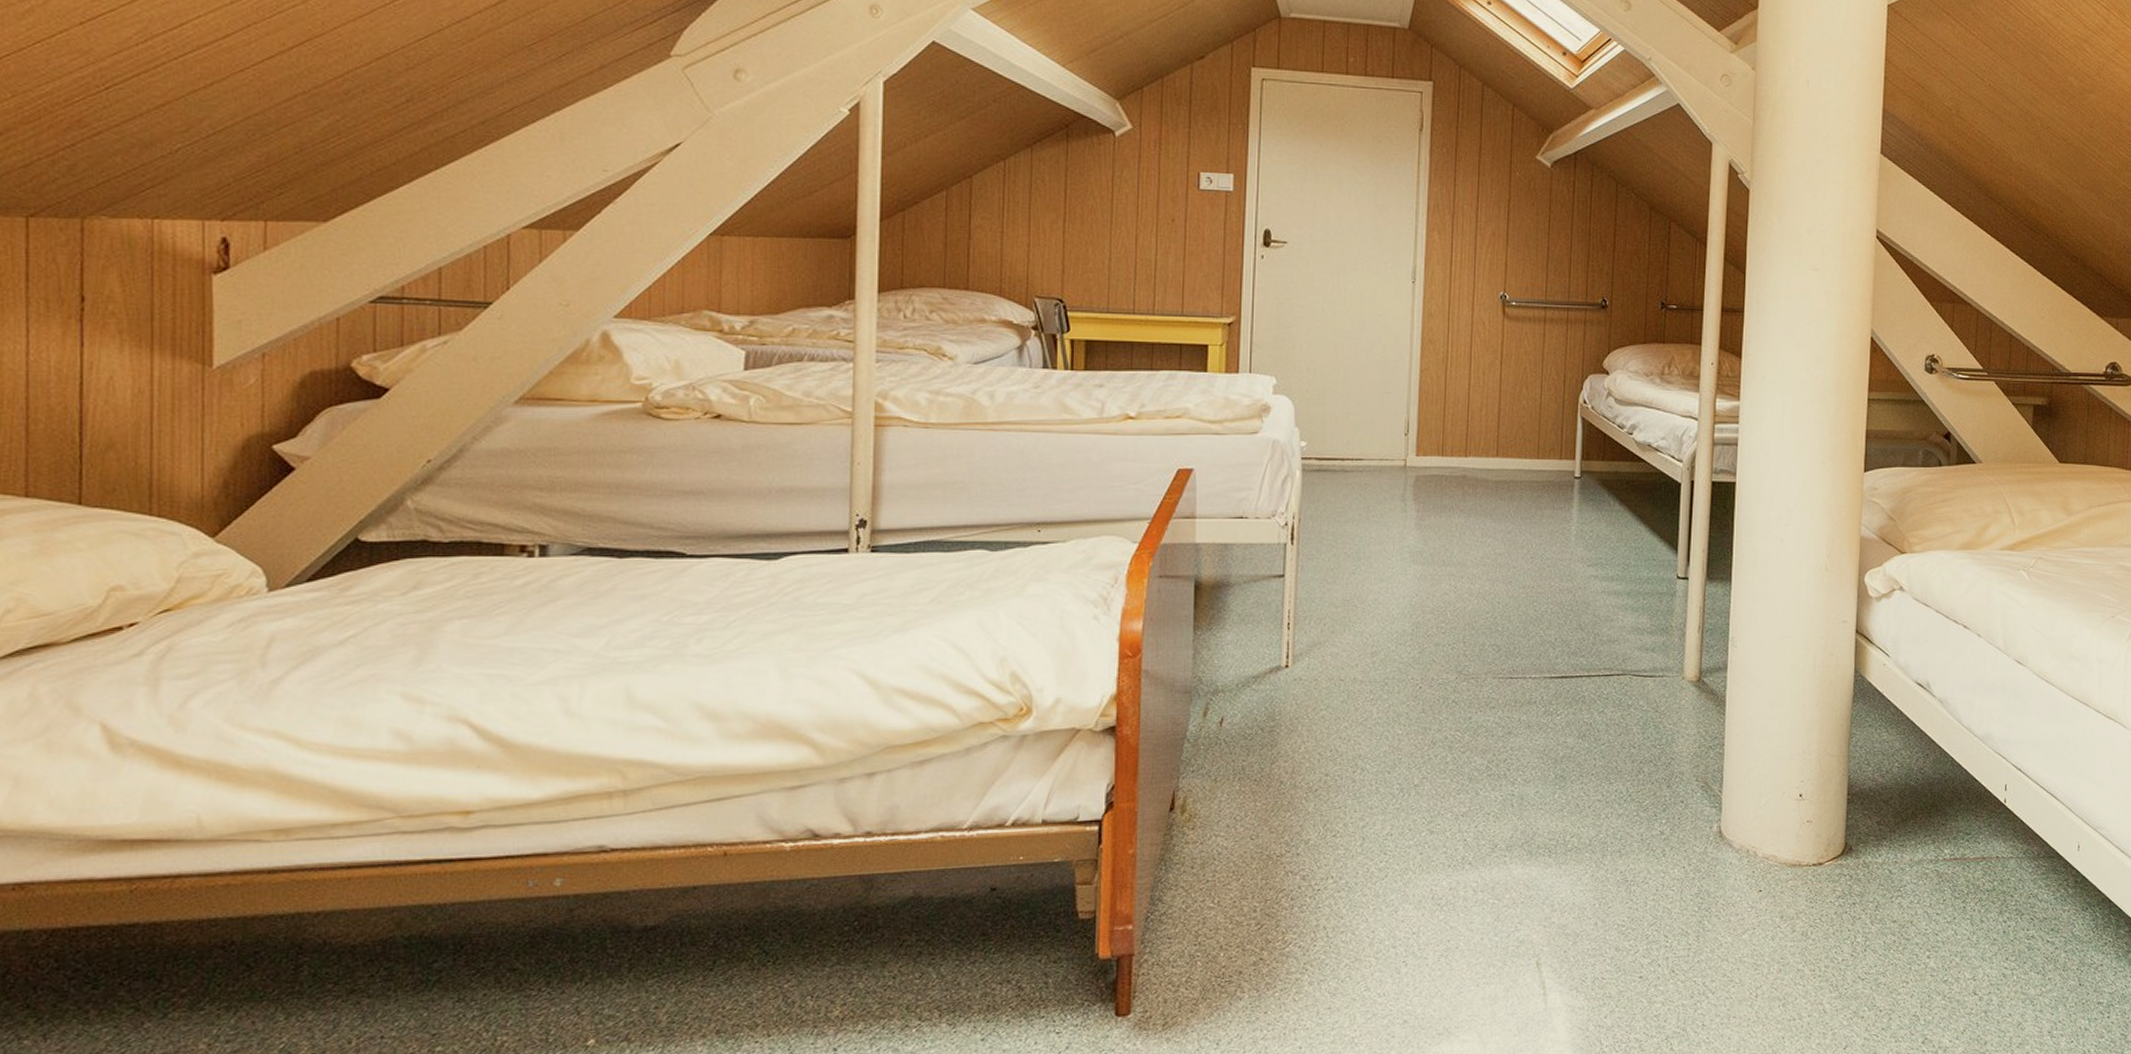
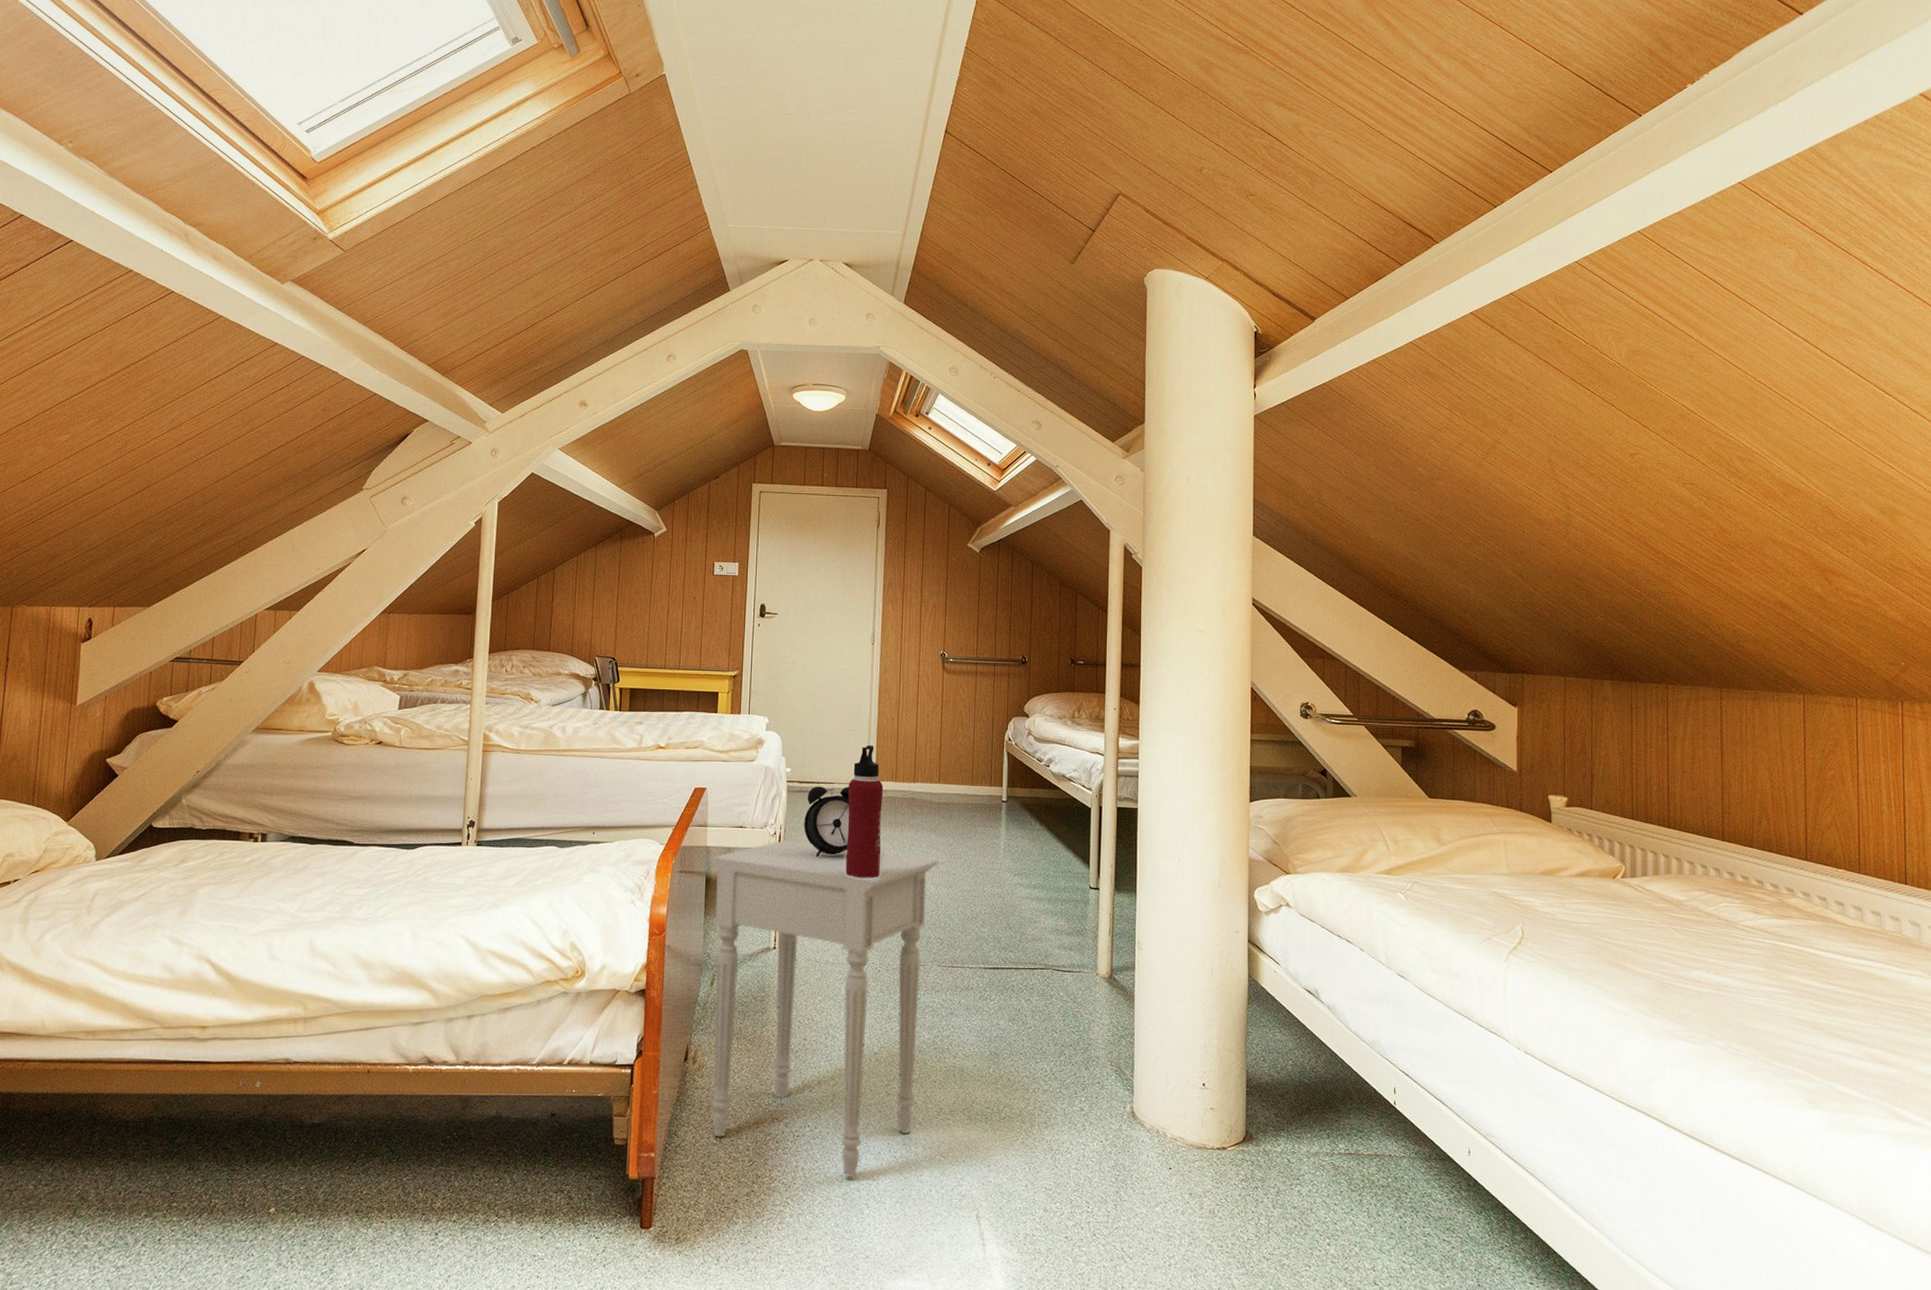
nightstand: none [1199,531,1495,933] -> present [709,839,938,1177]
alarm clock: none [1324,463,1384,553] -> present [804,786,850,857]
water bottle: none [1378,410,1427,576] -> present [845,744,884,878]

